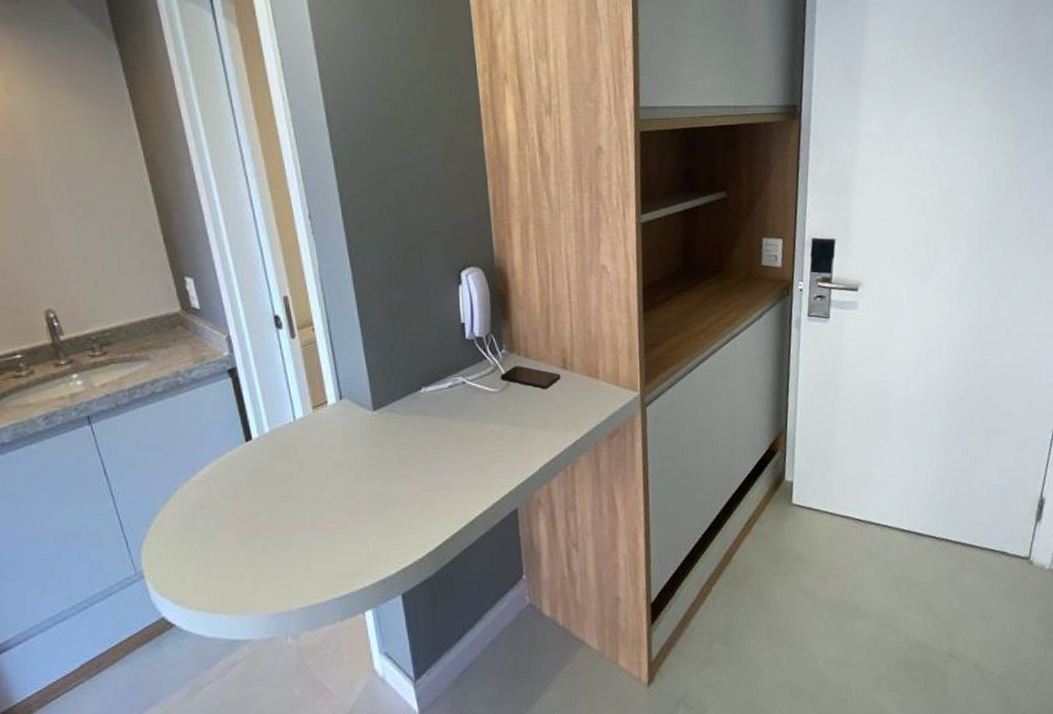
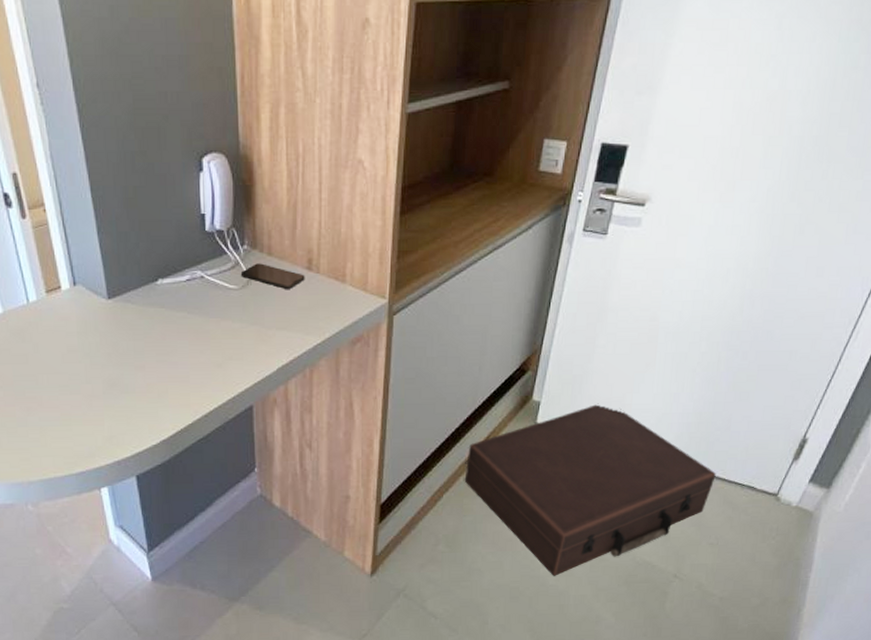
suitcase: none [731,479,969,668] -> present [465,403,716,576]

